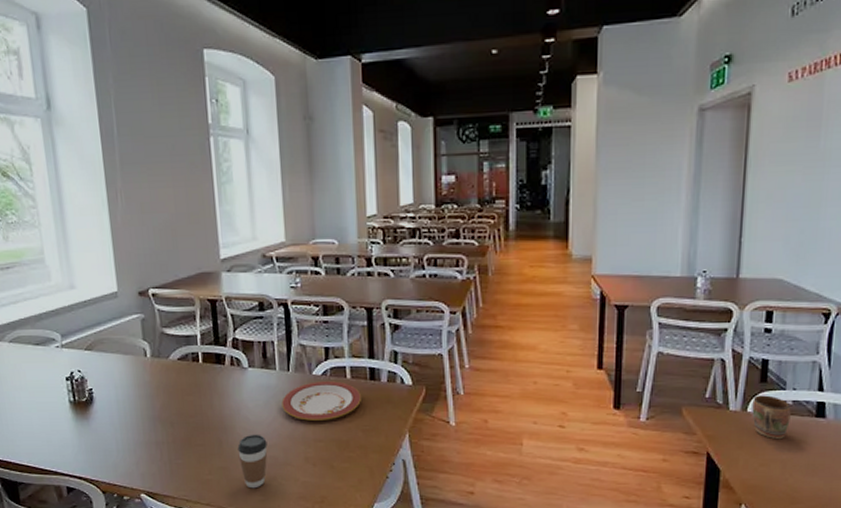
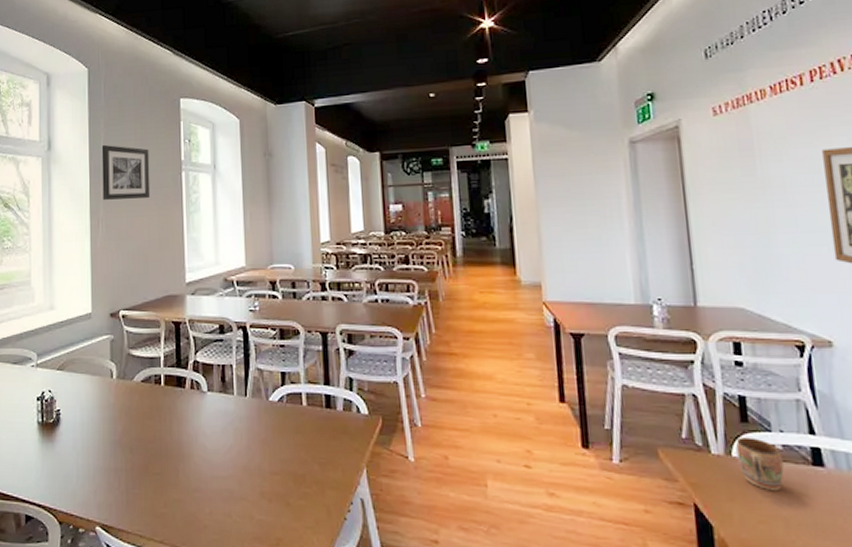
wall art: none [112,103,175,169] -> present [101,144,151,200]
coffee cup: present [237,434,268,489] -> none [194,463,223,526]
plate: present [281,381,361,421] -> none [238,408,317,451]

